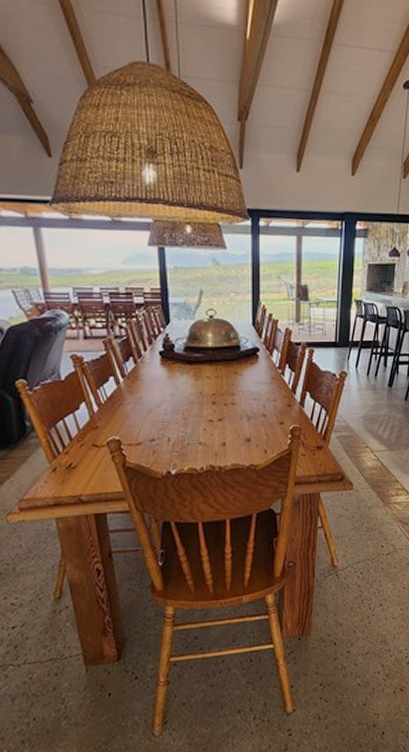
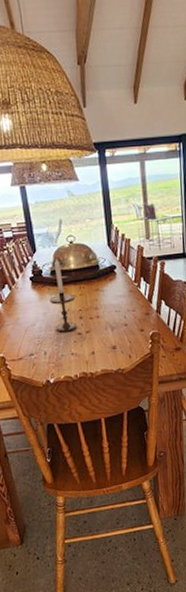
candlestick: none [180,326,210,418] -> present [49,252,78,333]

